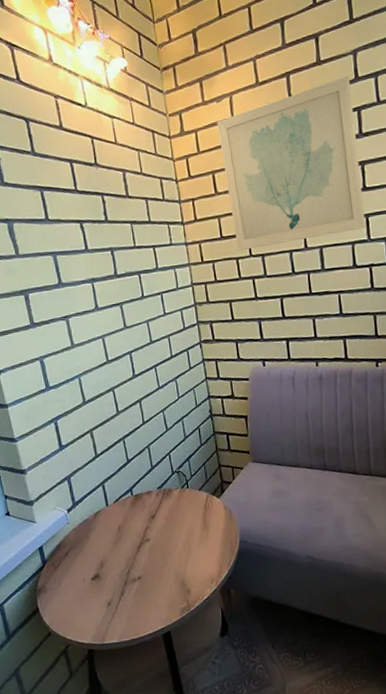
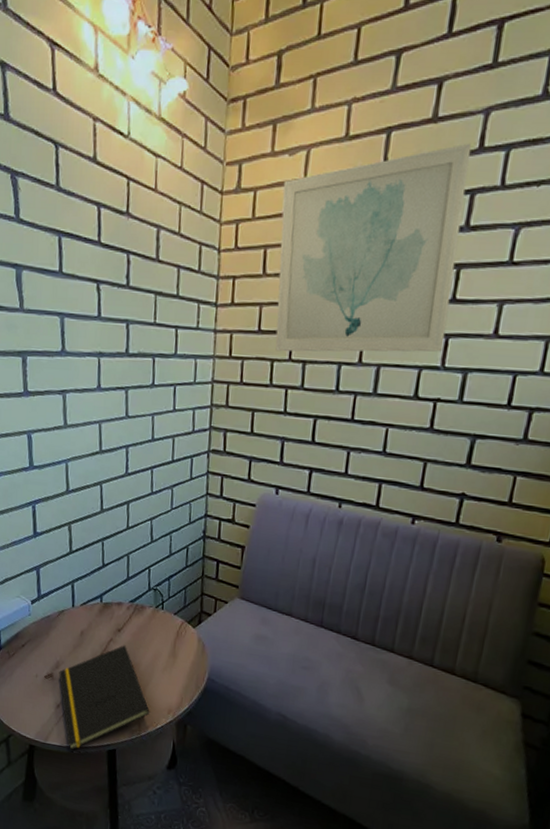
notepad: none [104,529,195,645] -> present [59,645,150,751]

